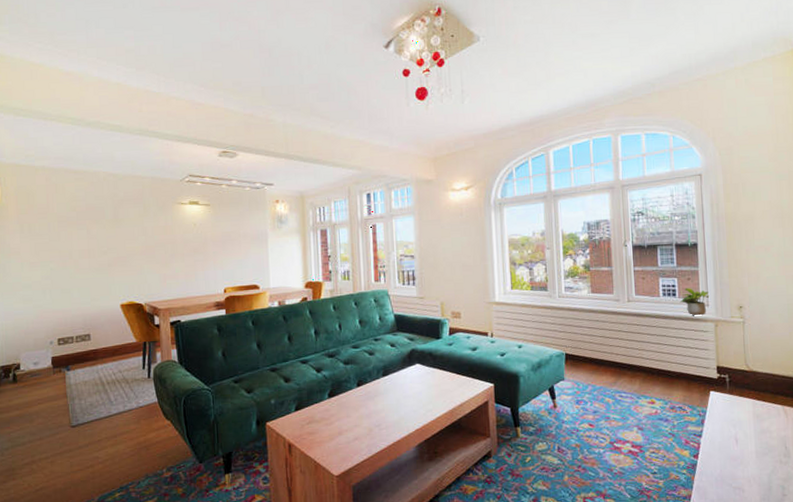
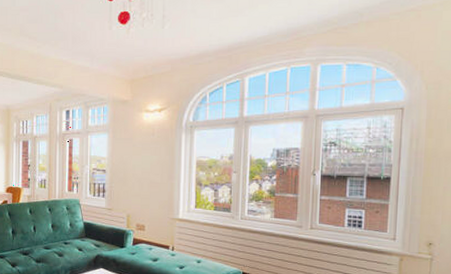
potted plant: present [679,287,710,316] -> none [364,219,398,249]

